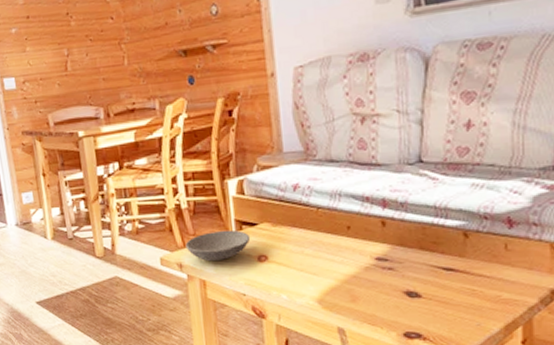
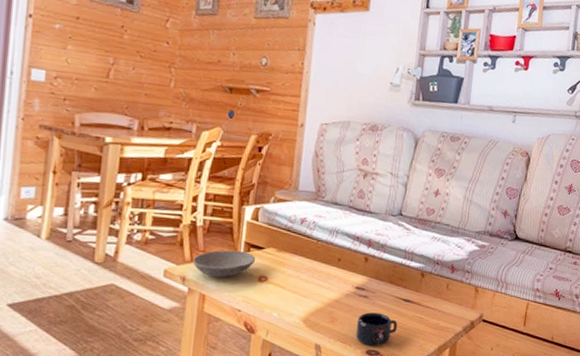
mug: none [384,287,441,327] -> present [355,312,398,346]

